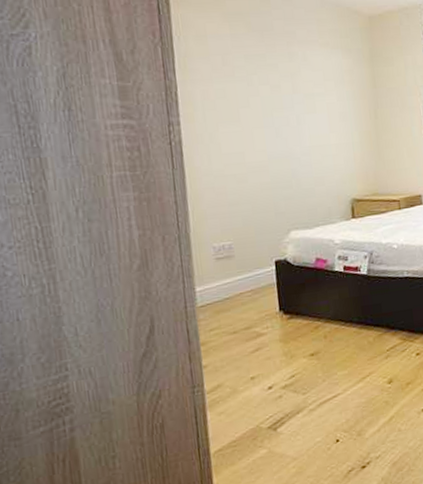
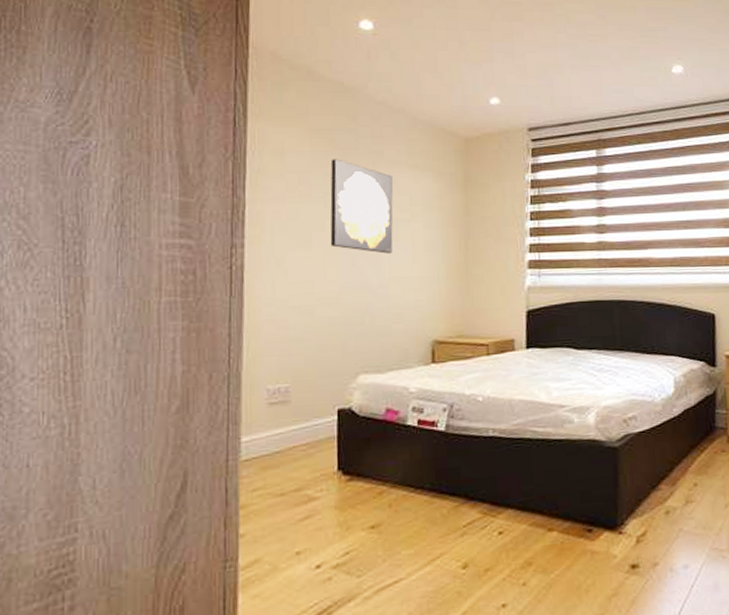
wall art: none [249,40,311,125] -> present [330,159,394,254]

